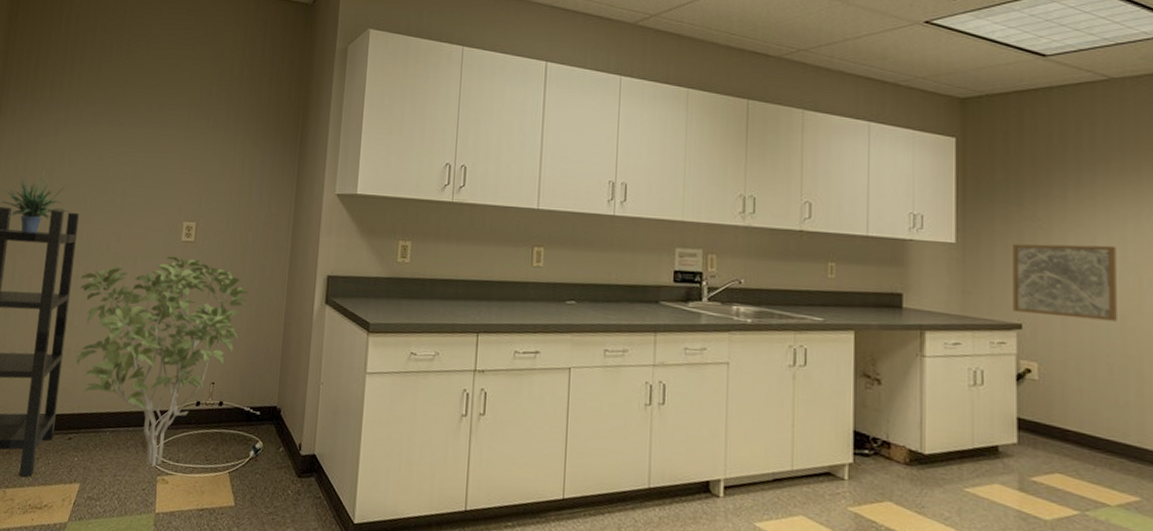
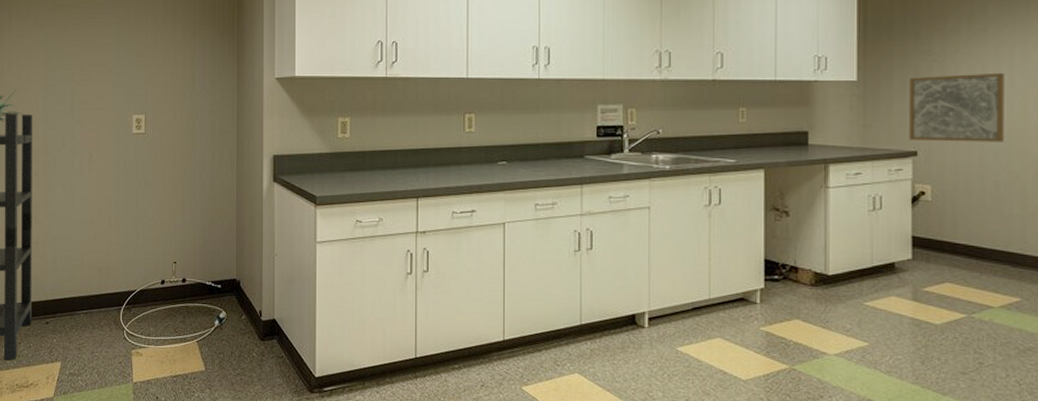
shrub: present [76,256,249,467] -> none [40,148,201,342]

